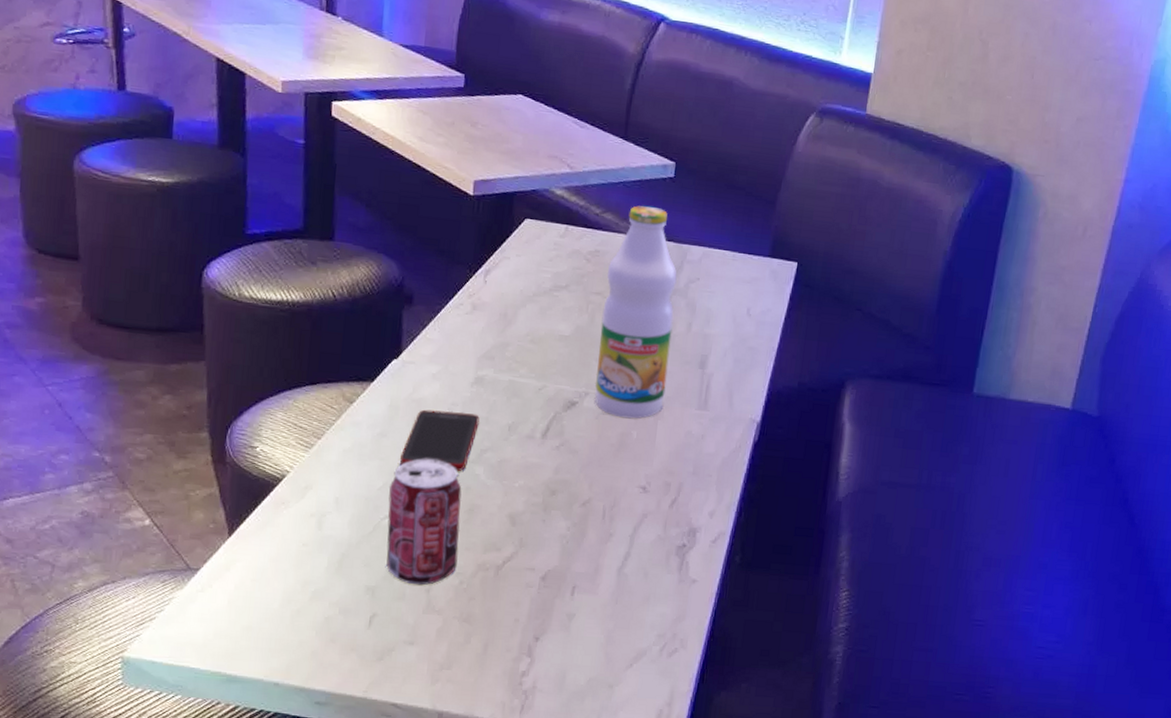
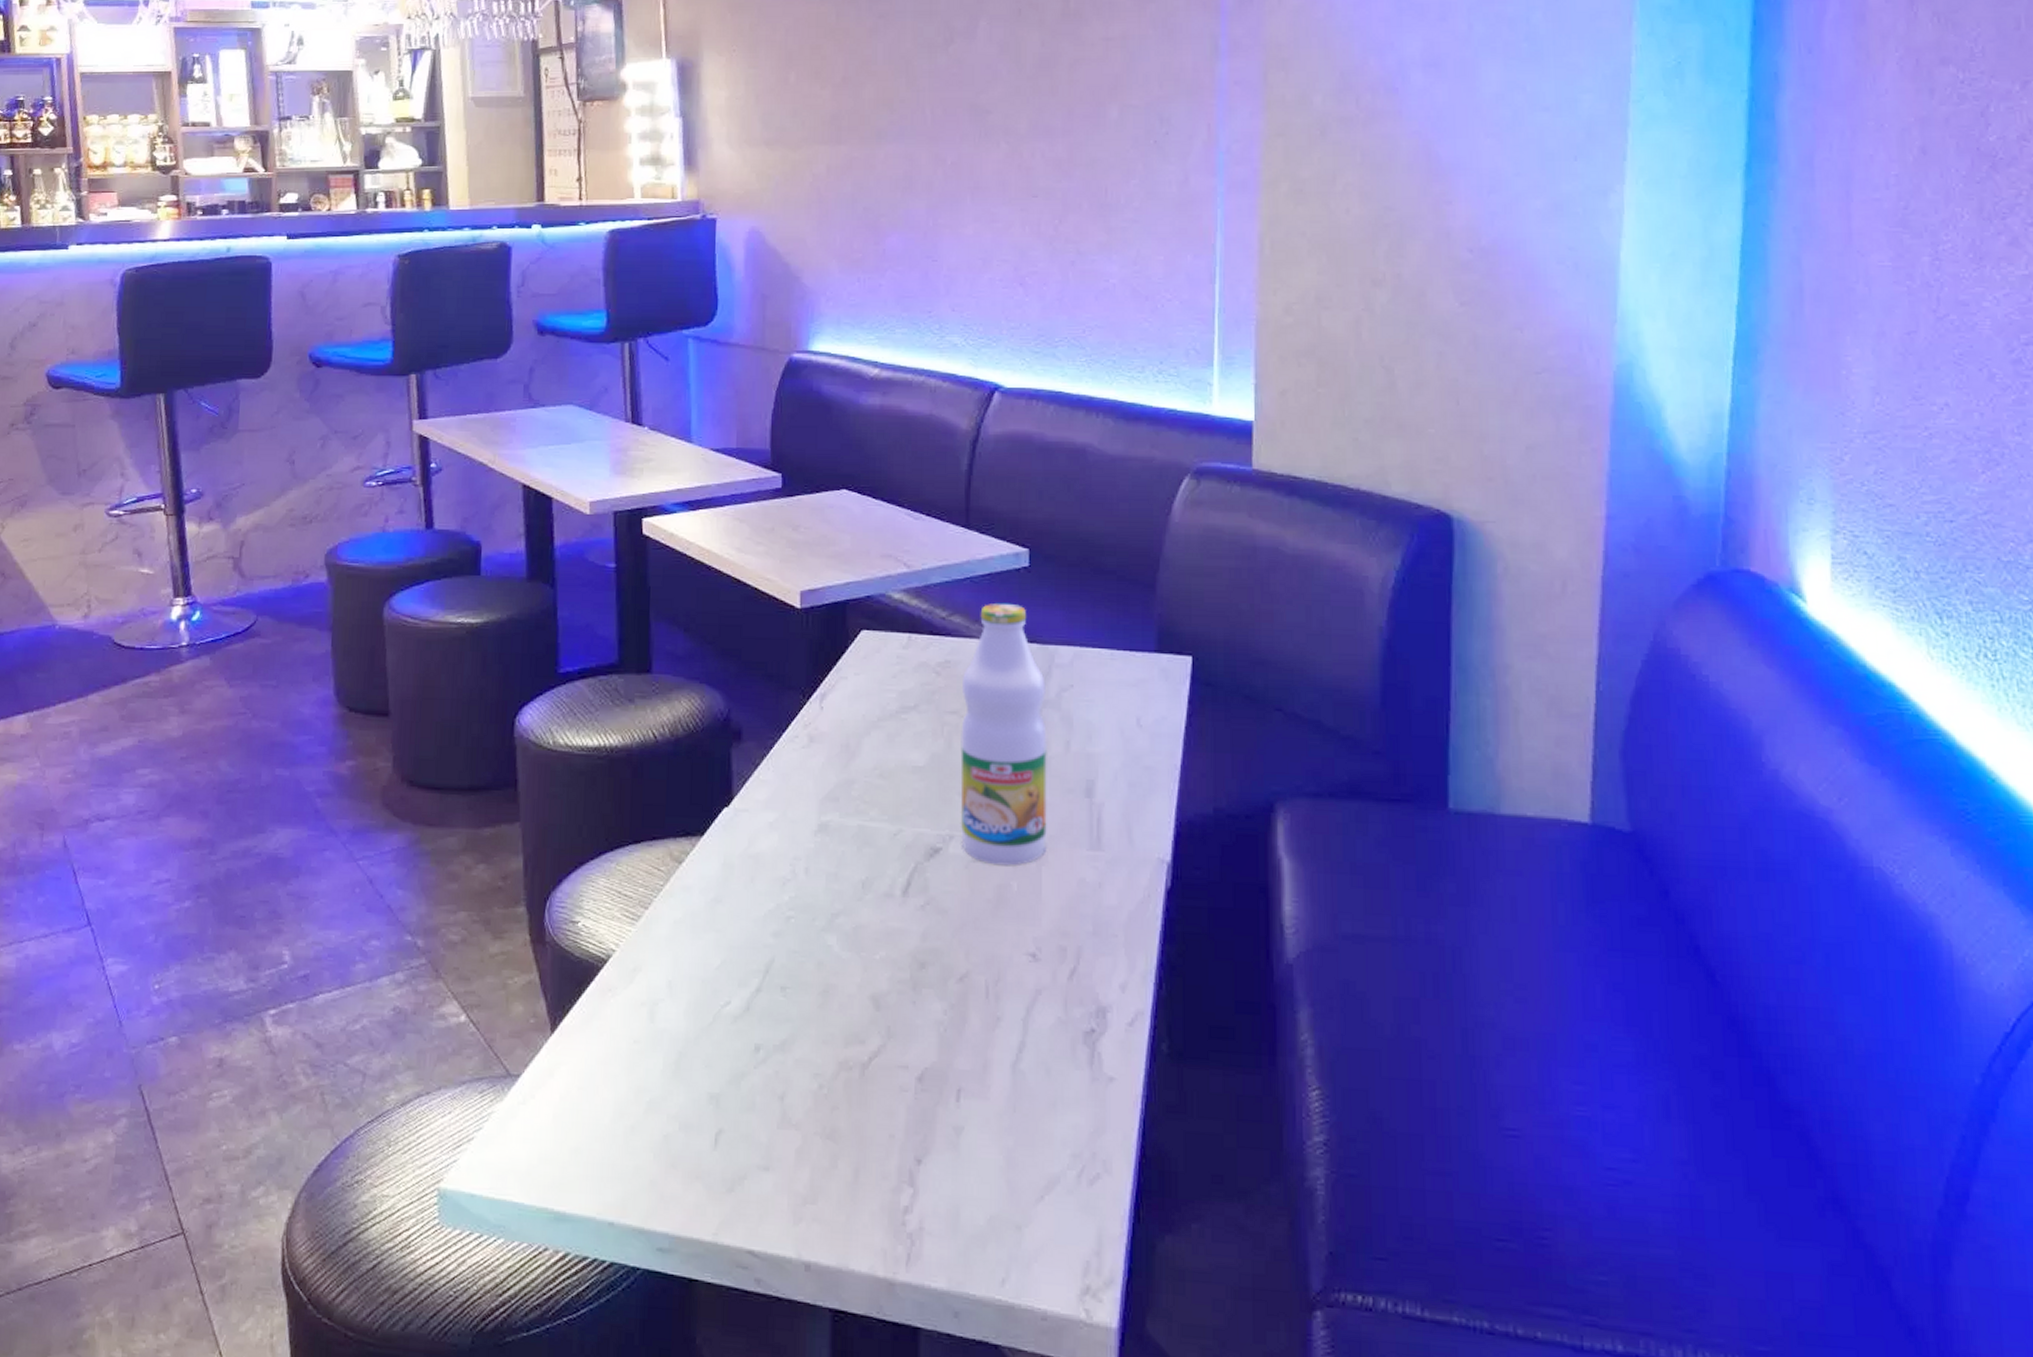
beverage can: present [386,459,462,586] -> none [728,928,815,1092]
cell phone: present [399,409,480,472] -> none [738,867,827,943]

